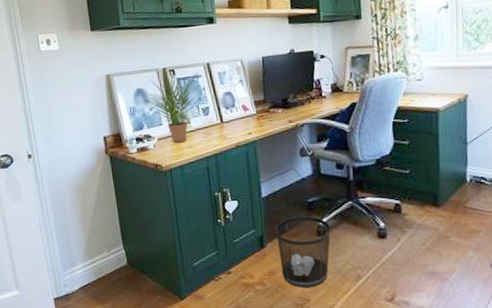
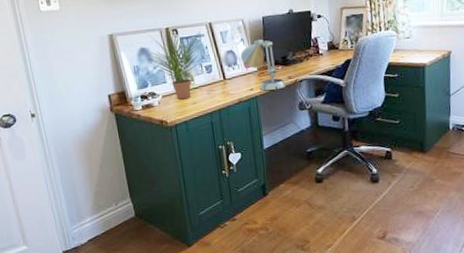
desk lamp: none [239,80,287,136] -> present [241,39,287,91]
waste bin: present [276,216,331,288] -> none [277,165,328,231]

